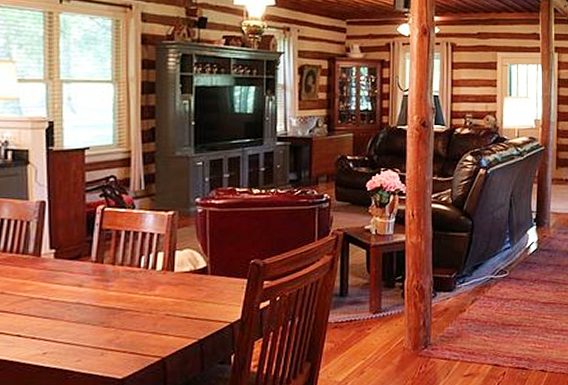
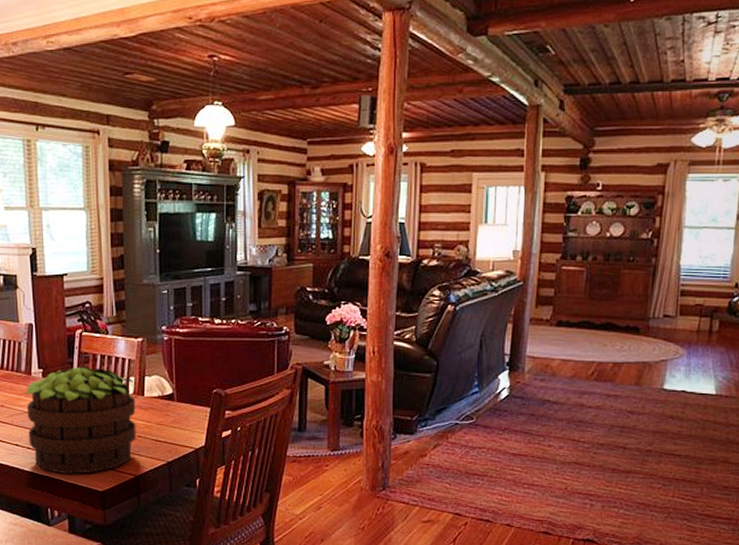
potted plant: none [31,244,166,364] -> present [24,366,137,474]

